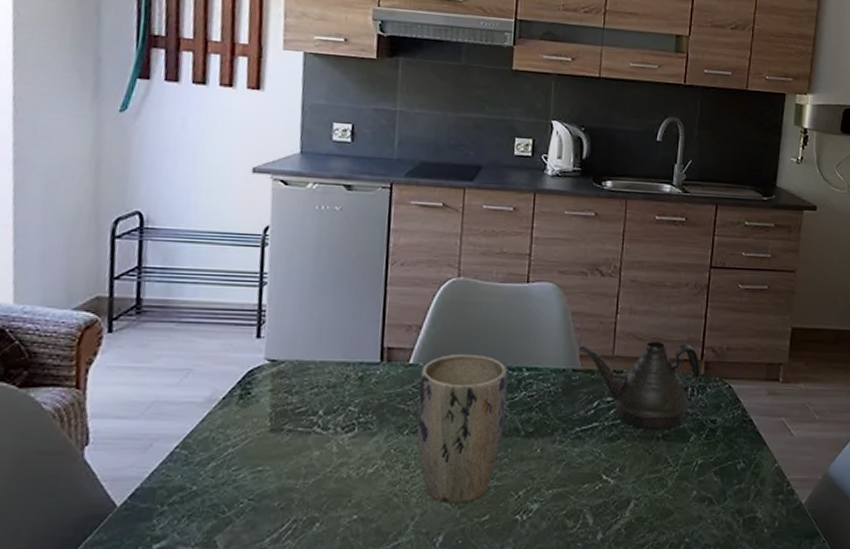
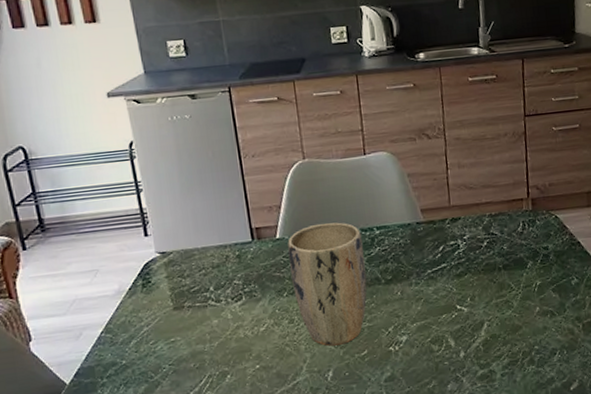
teapot: present [578,342,701,430] -> none [418,186,529,264]

